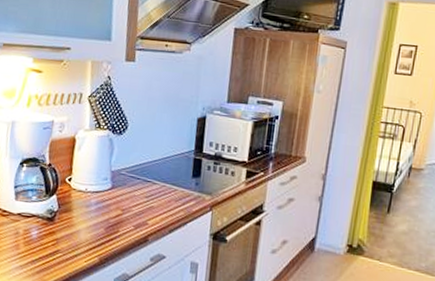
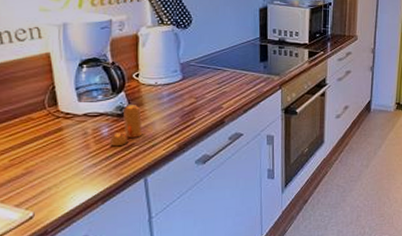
pepper shaker: none [37,209,69,251] -> present [110,105,143,147]

